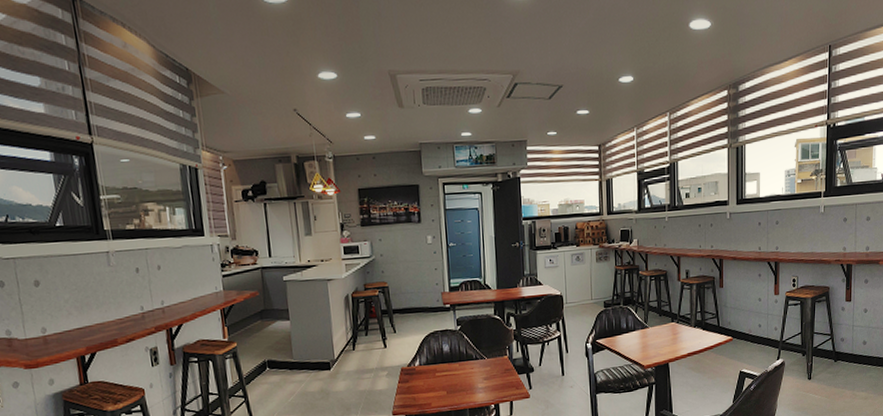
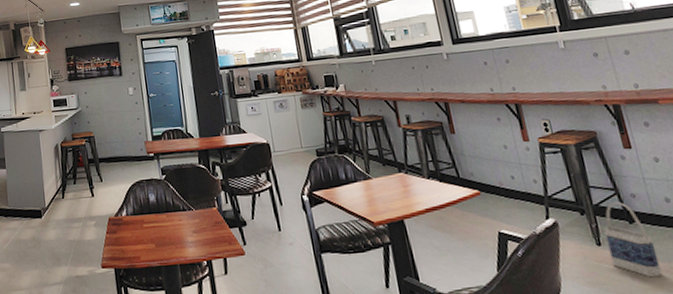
bag: none [815,345,847,402] -> present [604,202,663,278]

